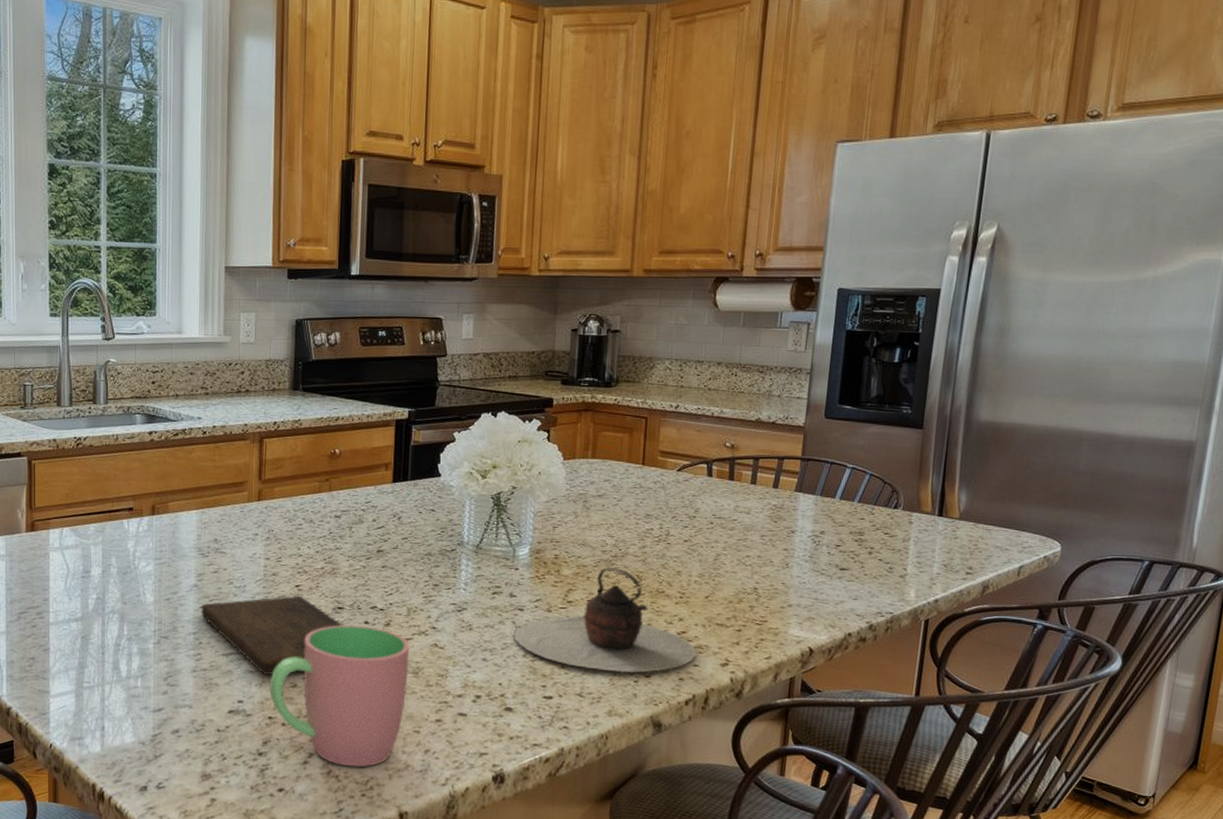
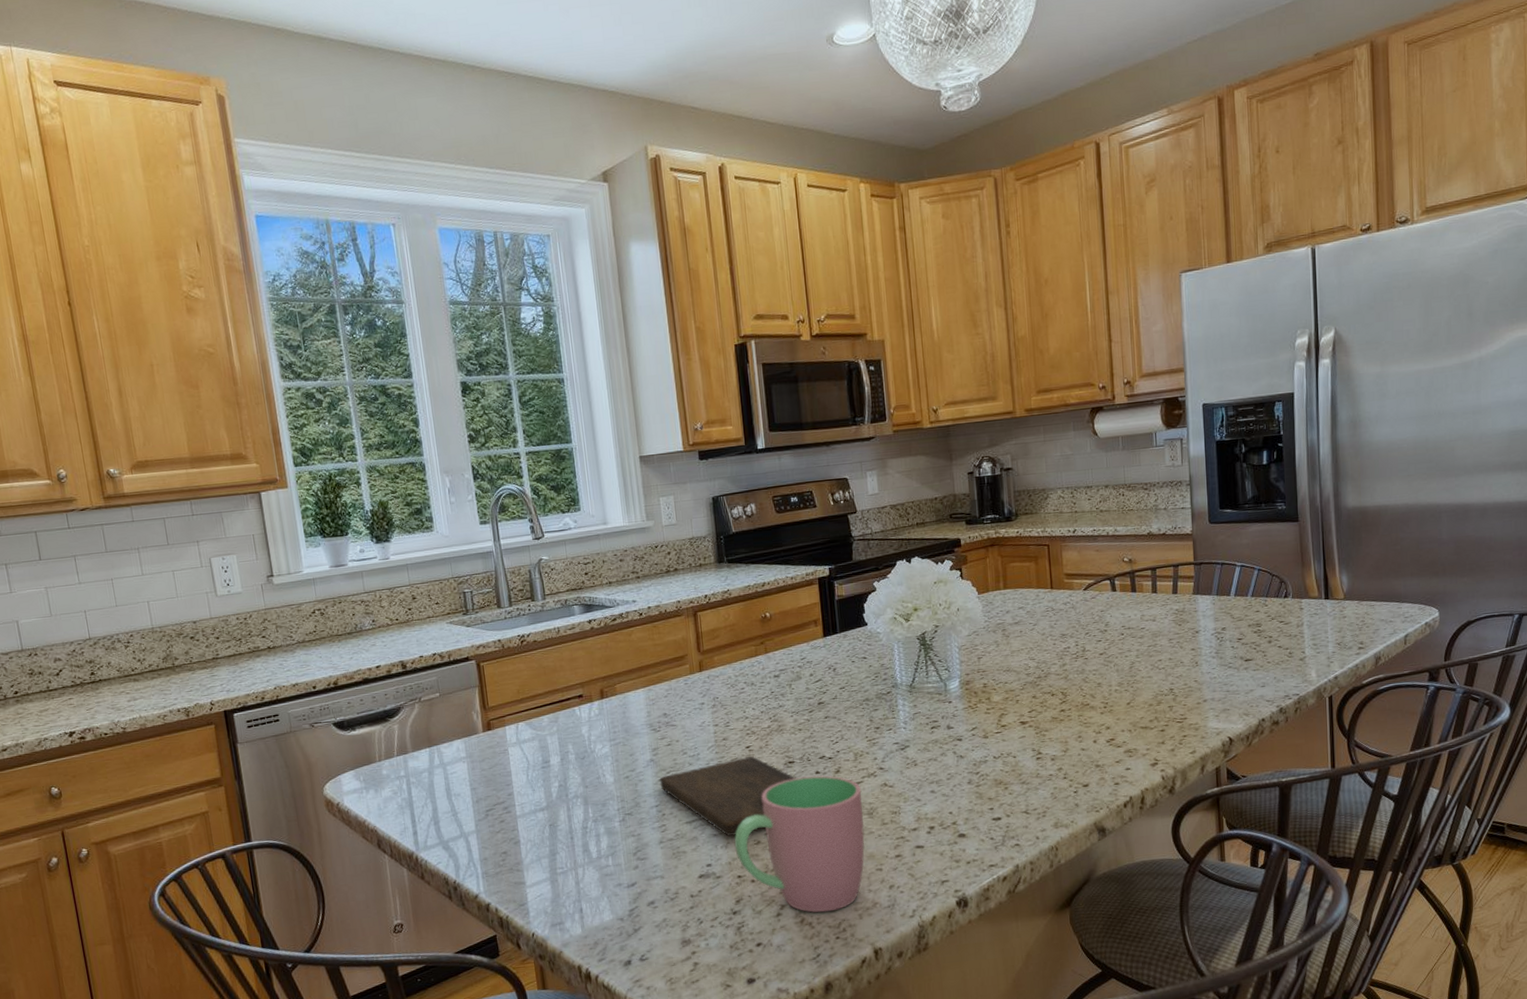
teapot: present [514,568,697,673] -> none [956,688,1127,786]

